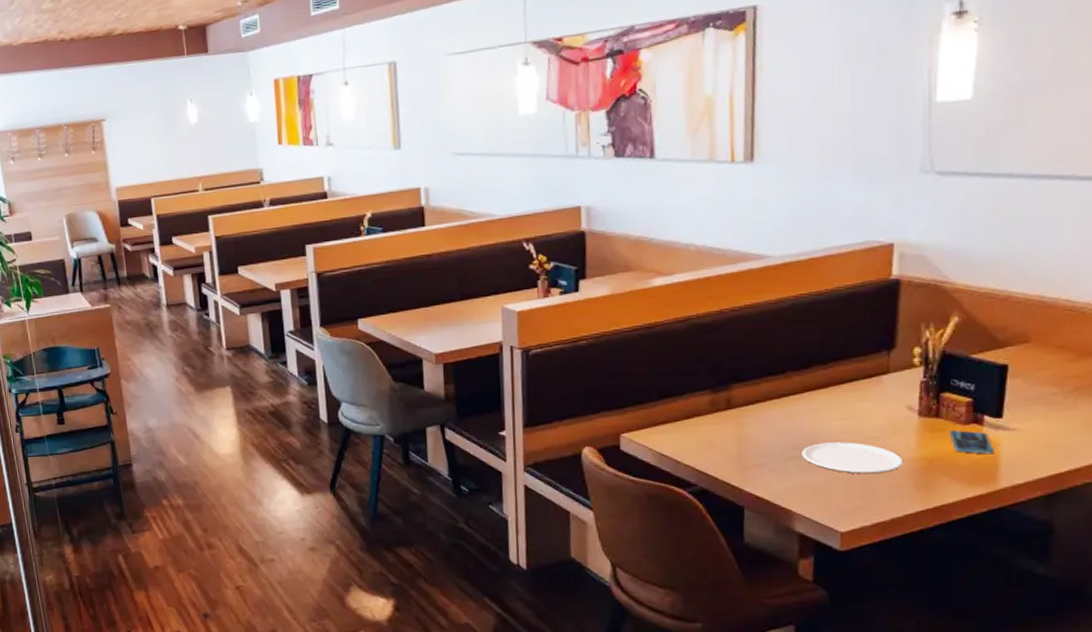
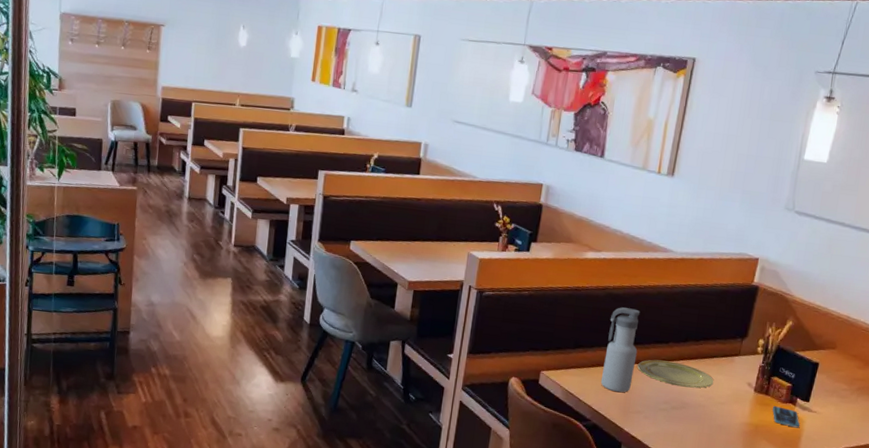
water bottle: none [701,337,745,445] -> present [600,307,641,393]
plate: none [748,395,858,425] -> present [637,359,714,388]
plate: present [802,442,904,474] -> none [669,401,739,431]

